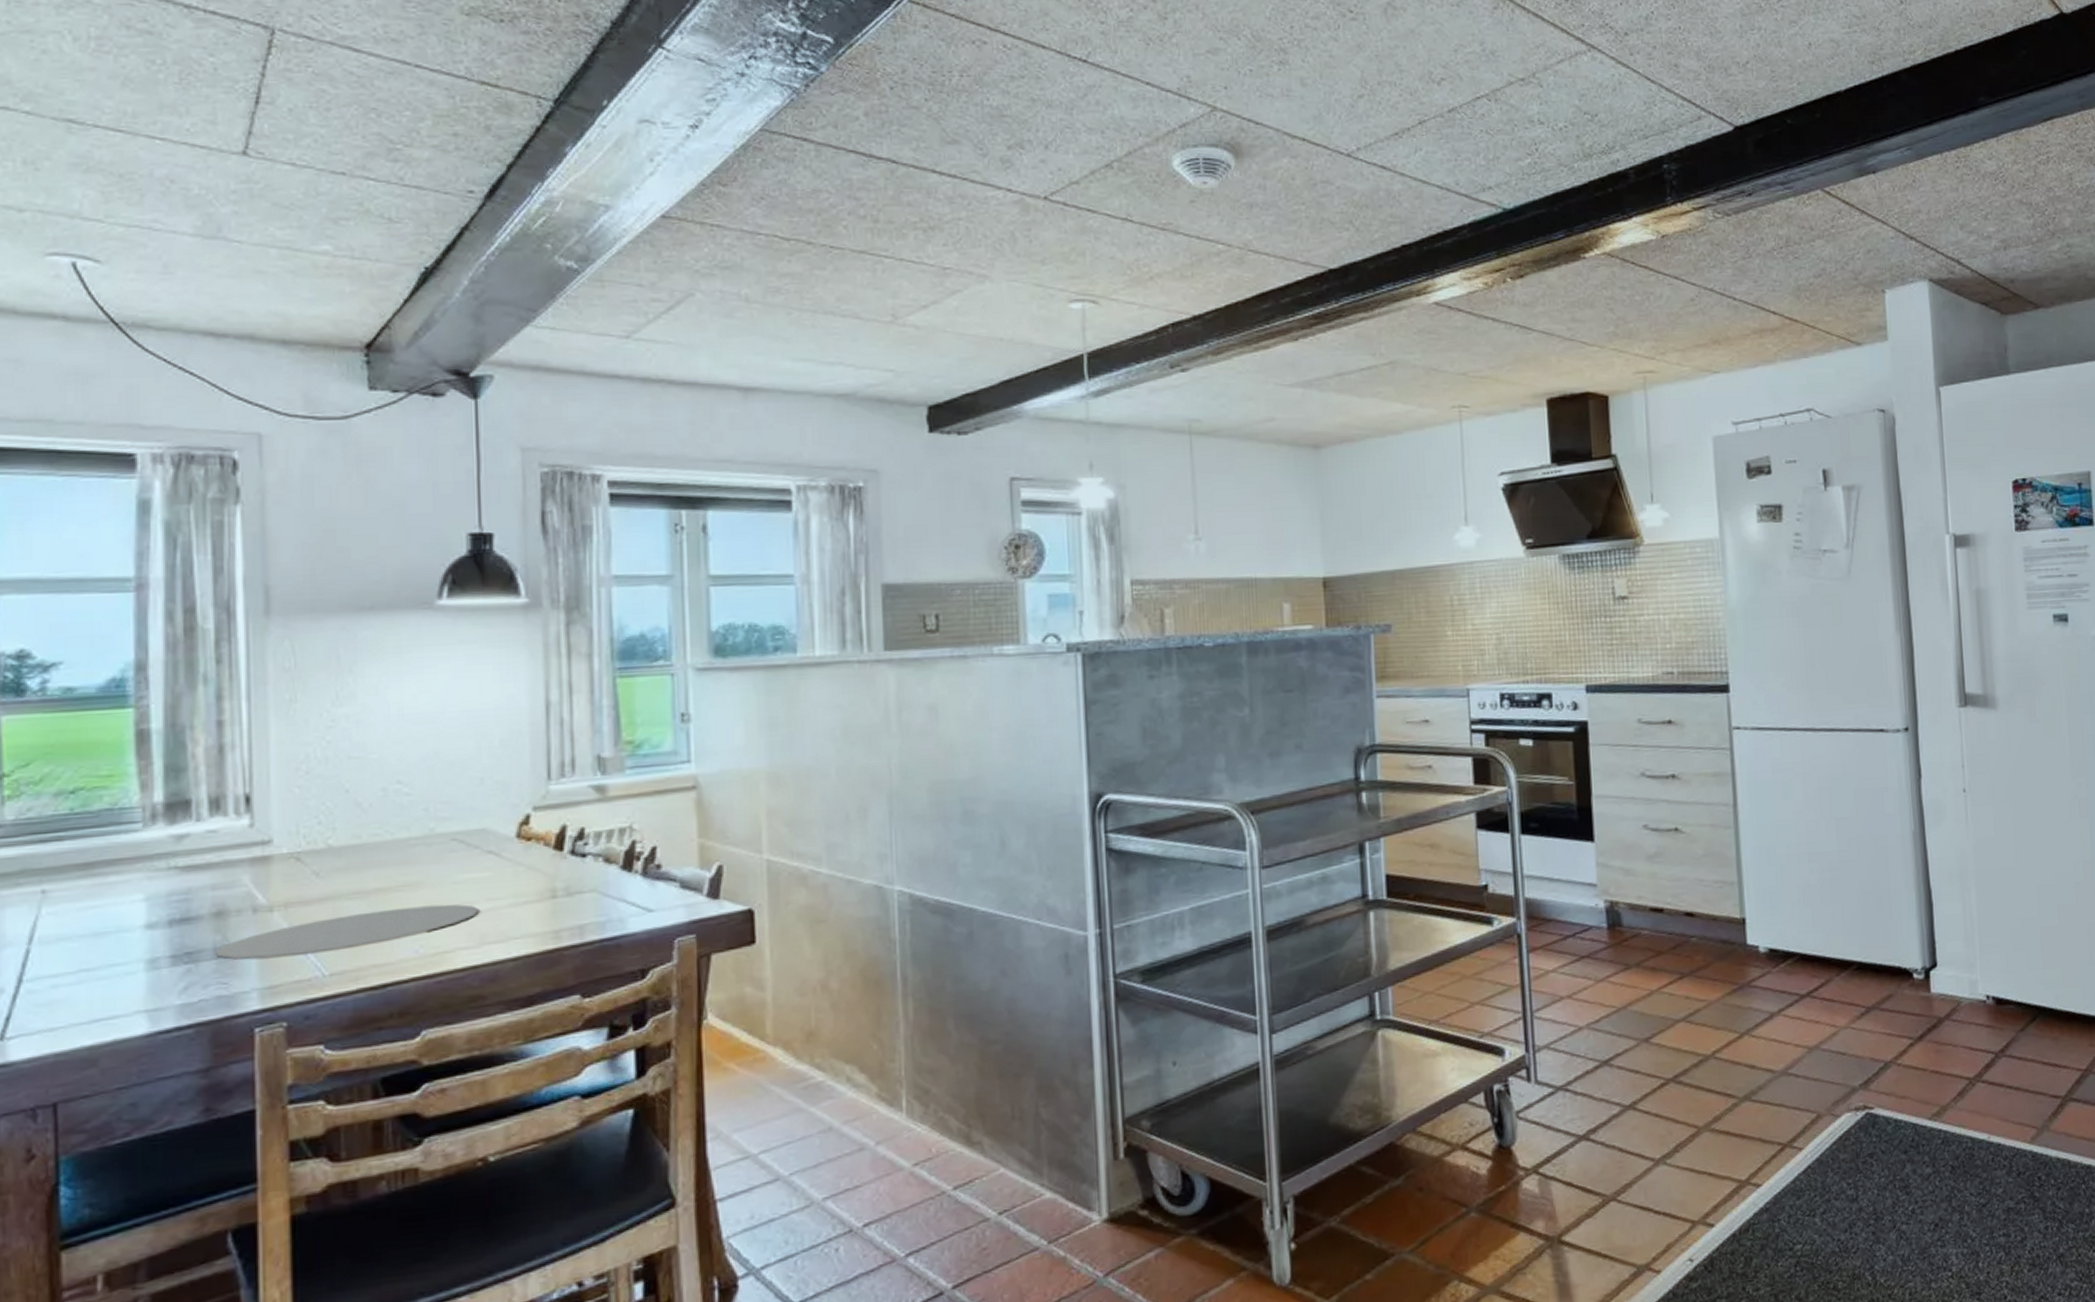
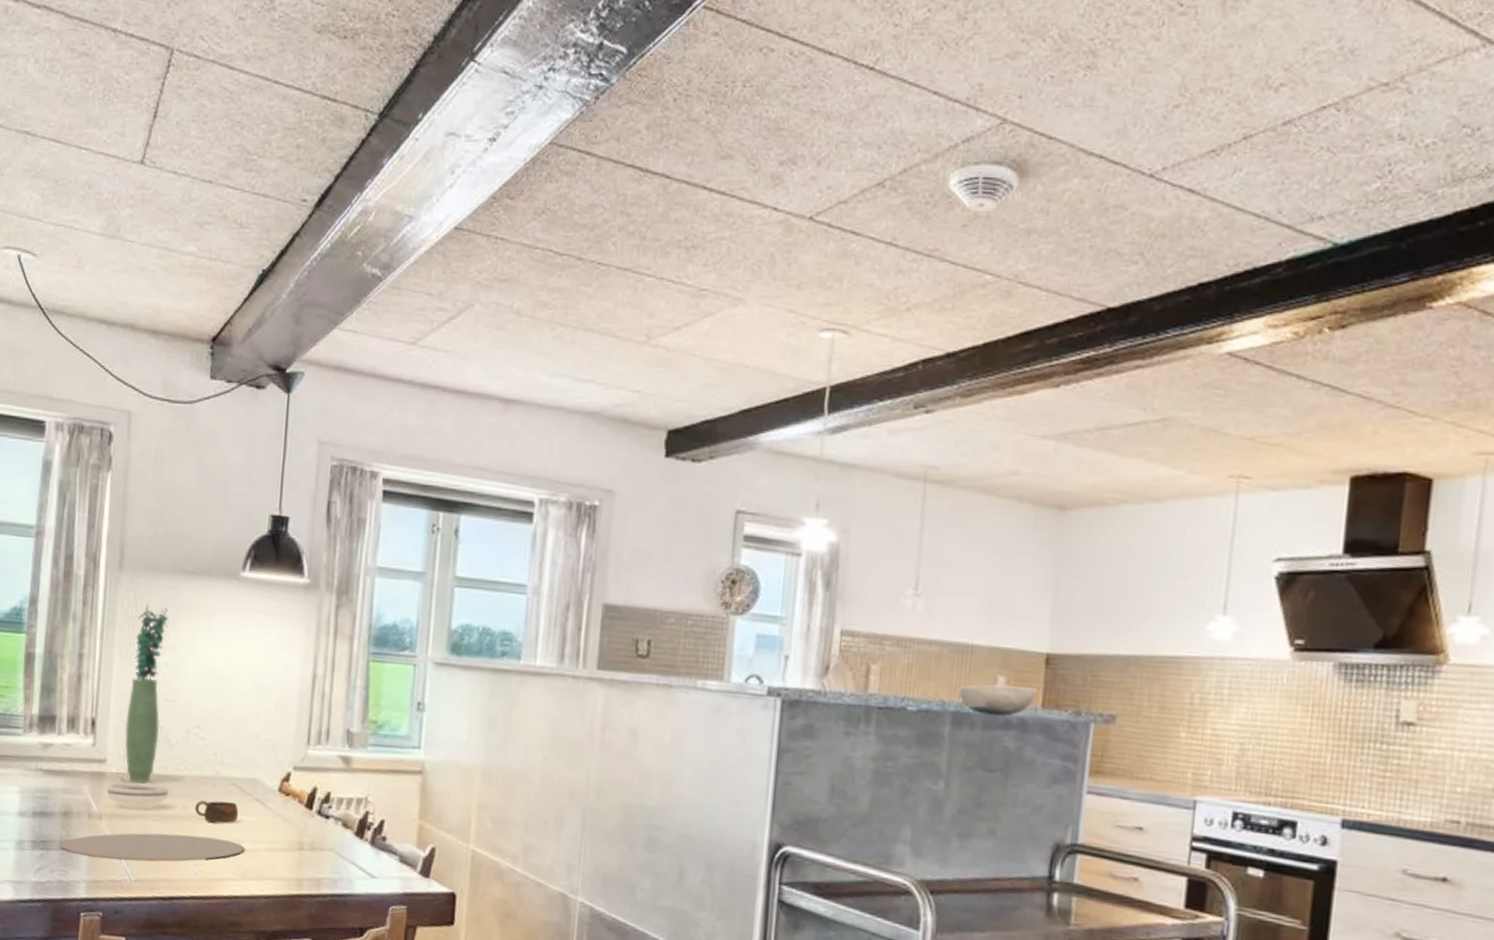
bowl: none [276,857,367,893] -> present [106,782,169,810]
vase: none [295,651,346,861] -> present [125,604,168,783]
cup: none [405,860,466,889] -> present [195,800,239,824]
soup bowl: none [1249,609,1321,641] -> present [959,684,1038,717]

